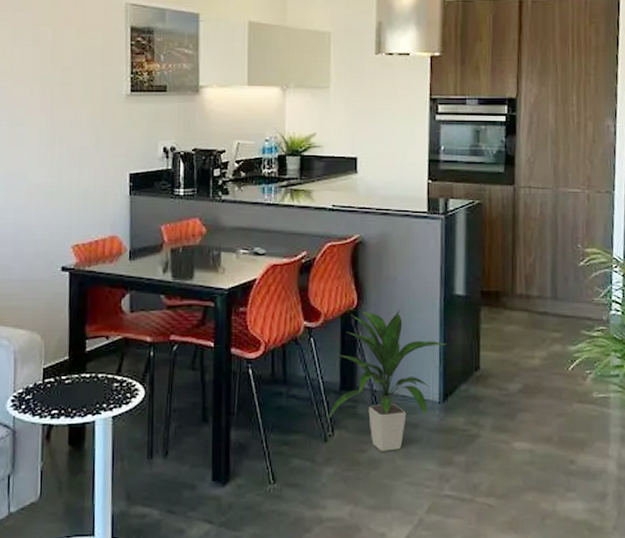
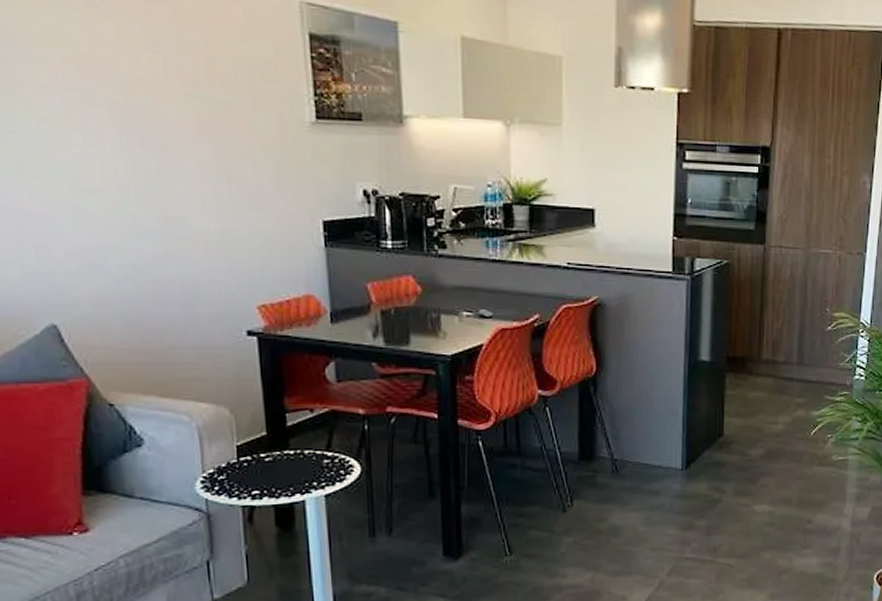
indoor plant: present [328,309,447,451] -> none [566,376,691,519]

